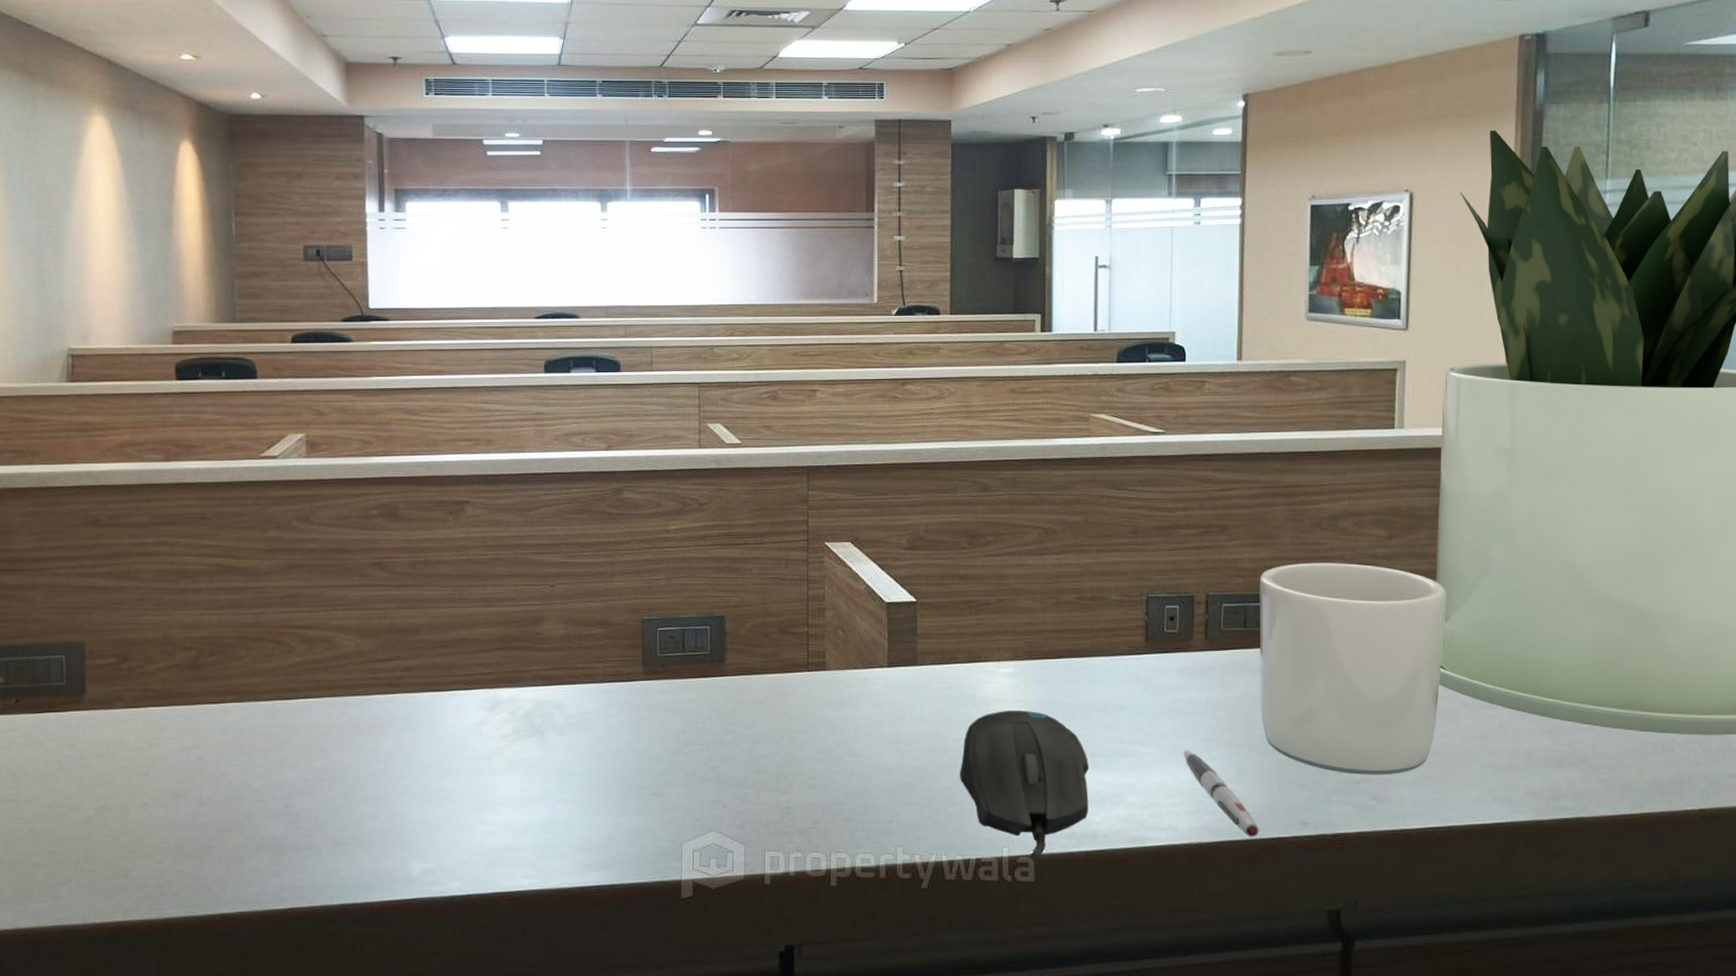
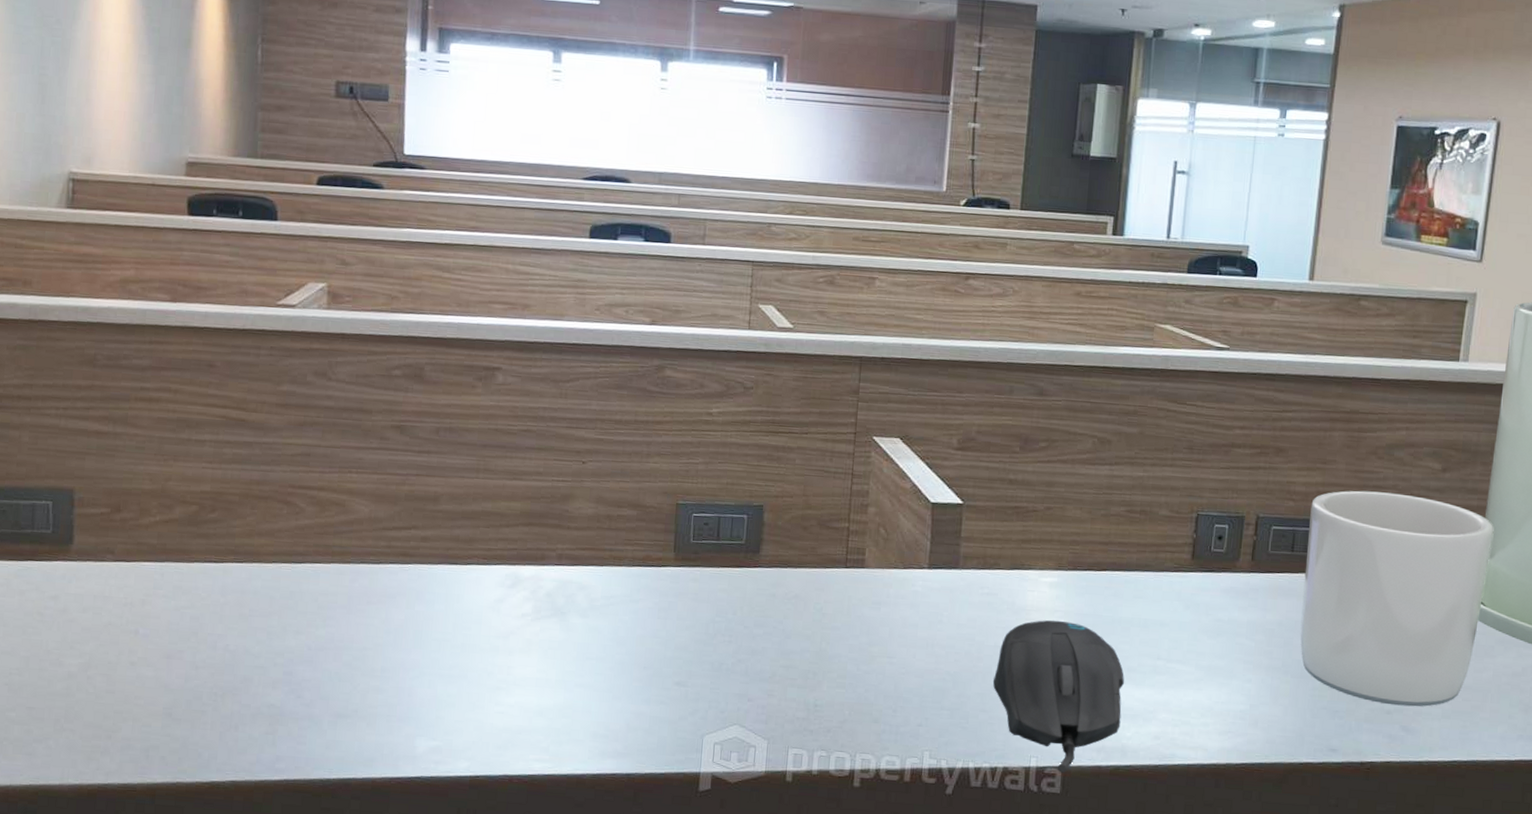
pen: present [1183,750,1259,837] -> none [1219,670,1288,761]

